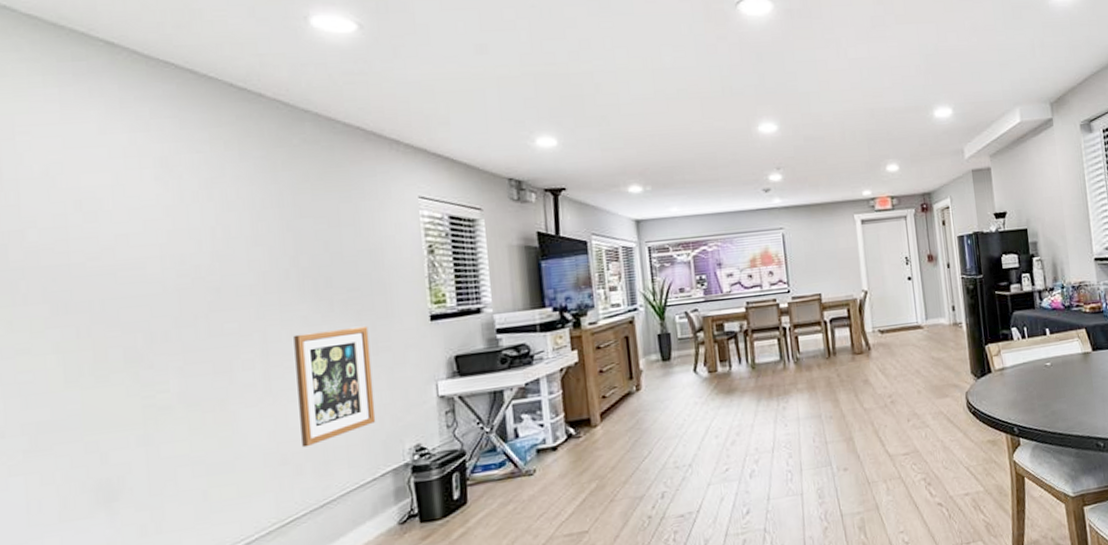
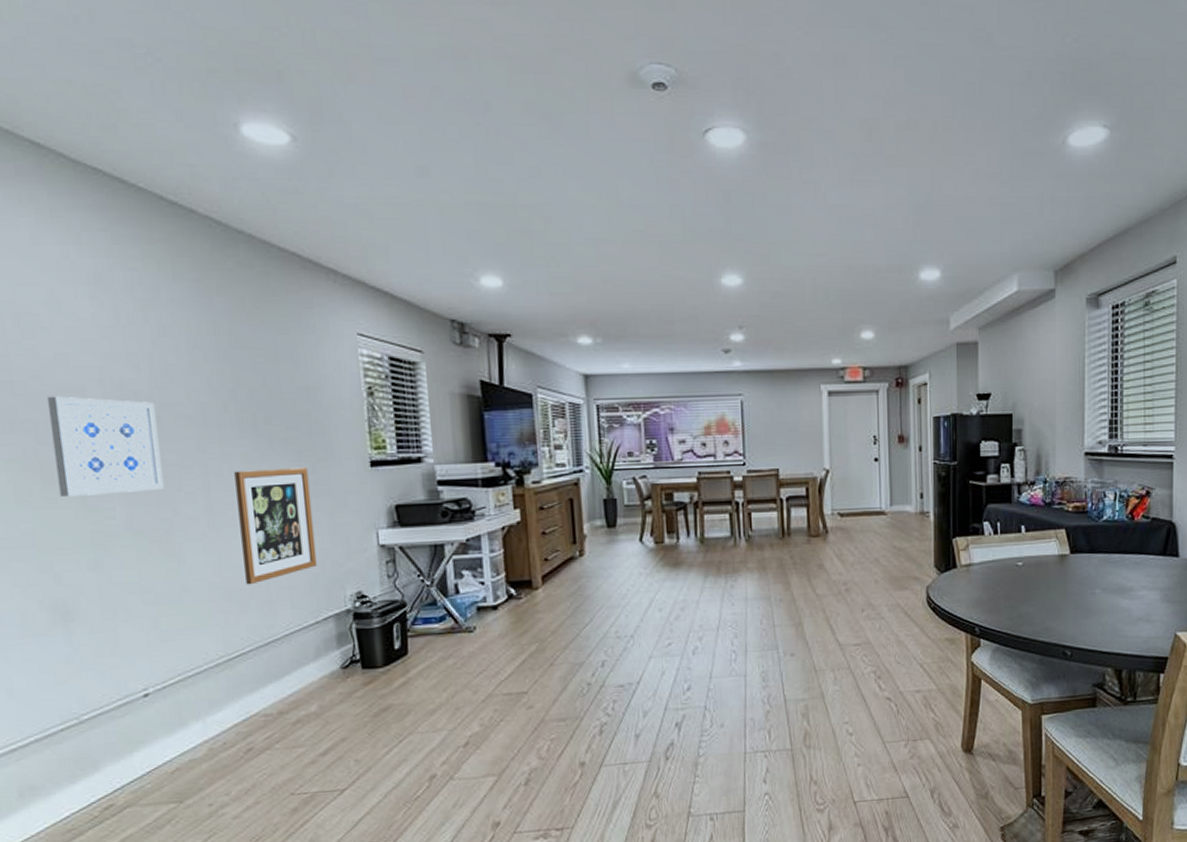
wall art: none [104,274,221,374] -> present [46,396,164,496]

